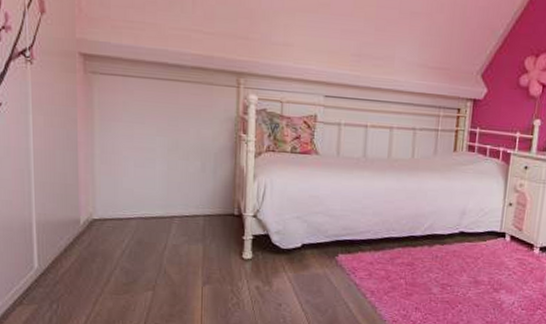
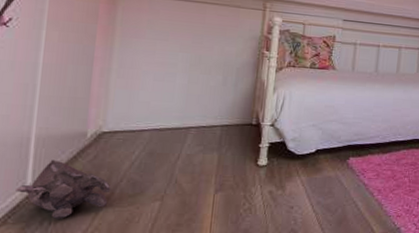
plush toy: none [26,245,107,303] -> present [16,159,111,219]

